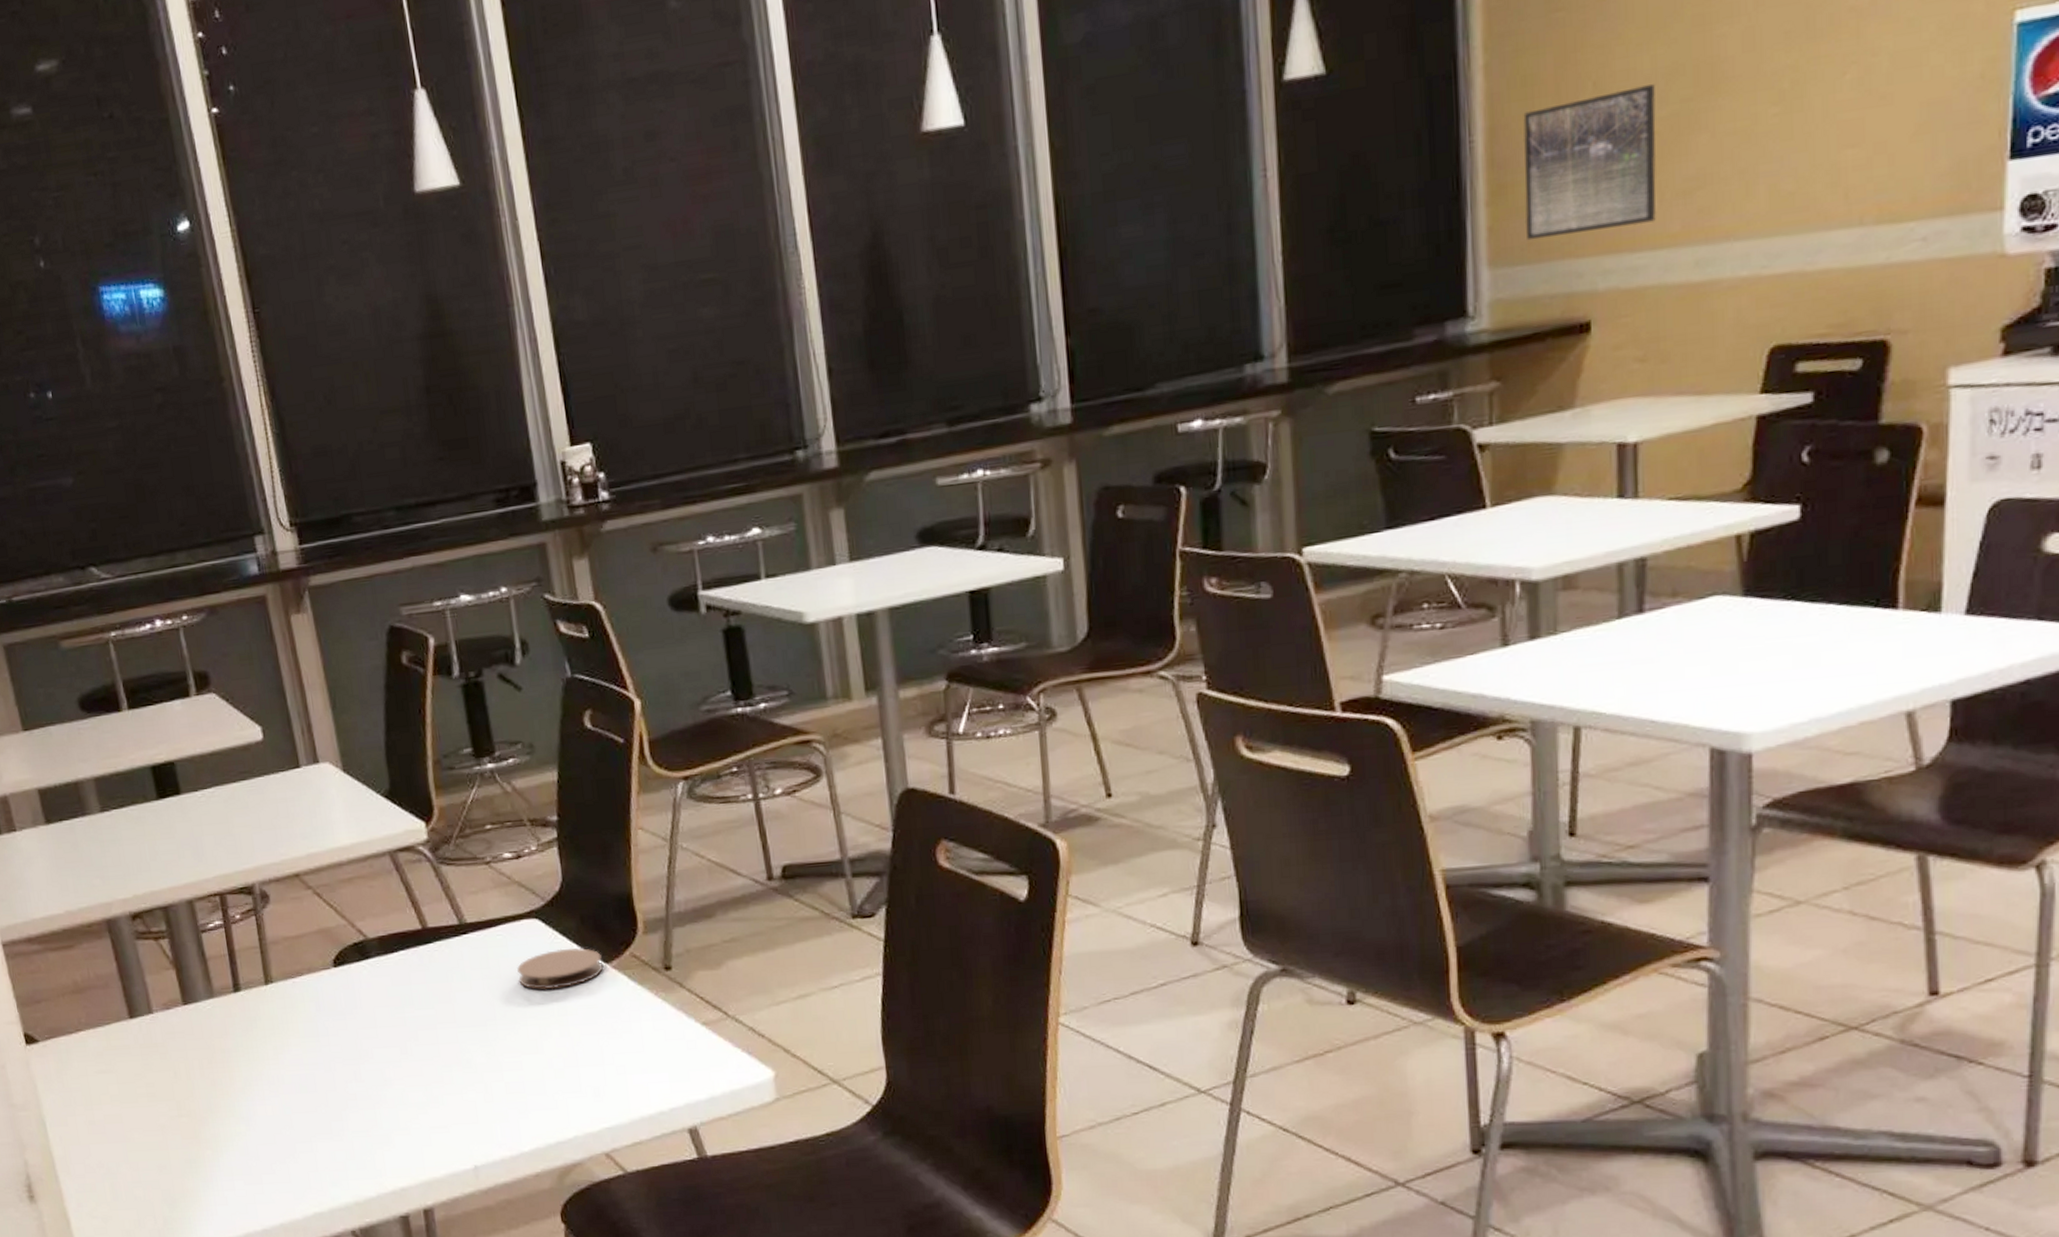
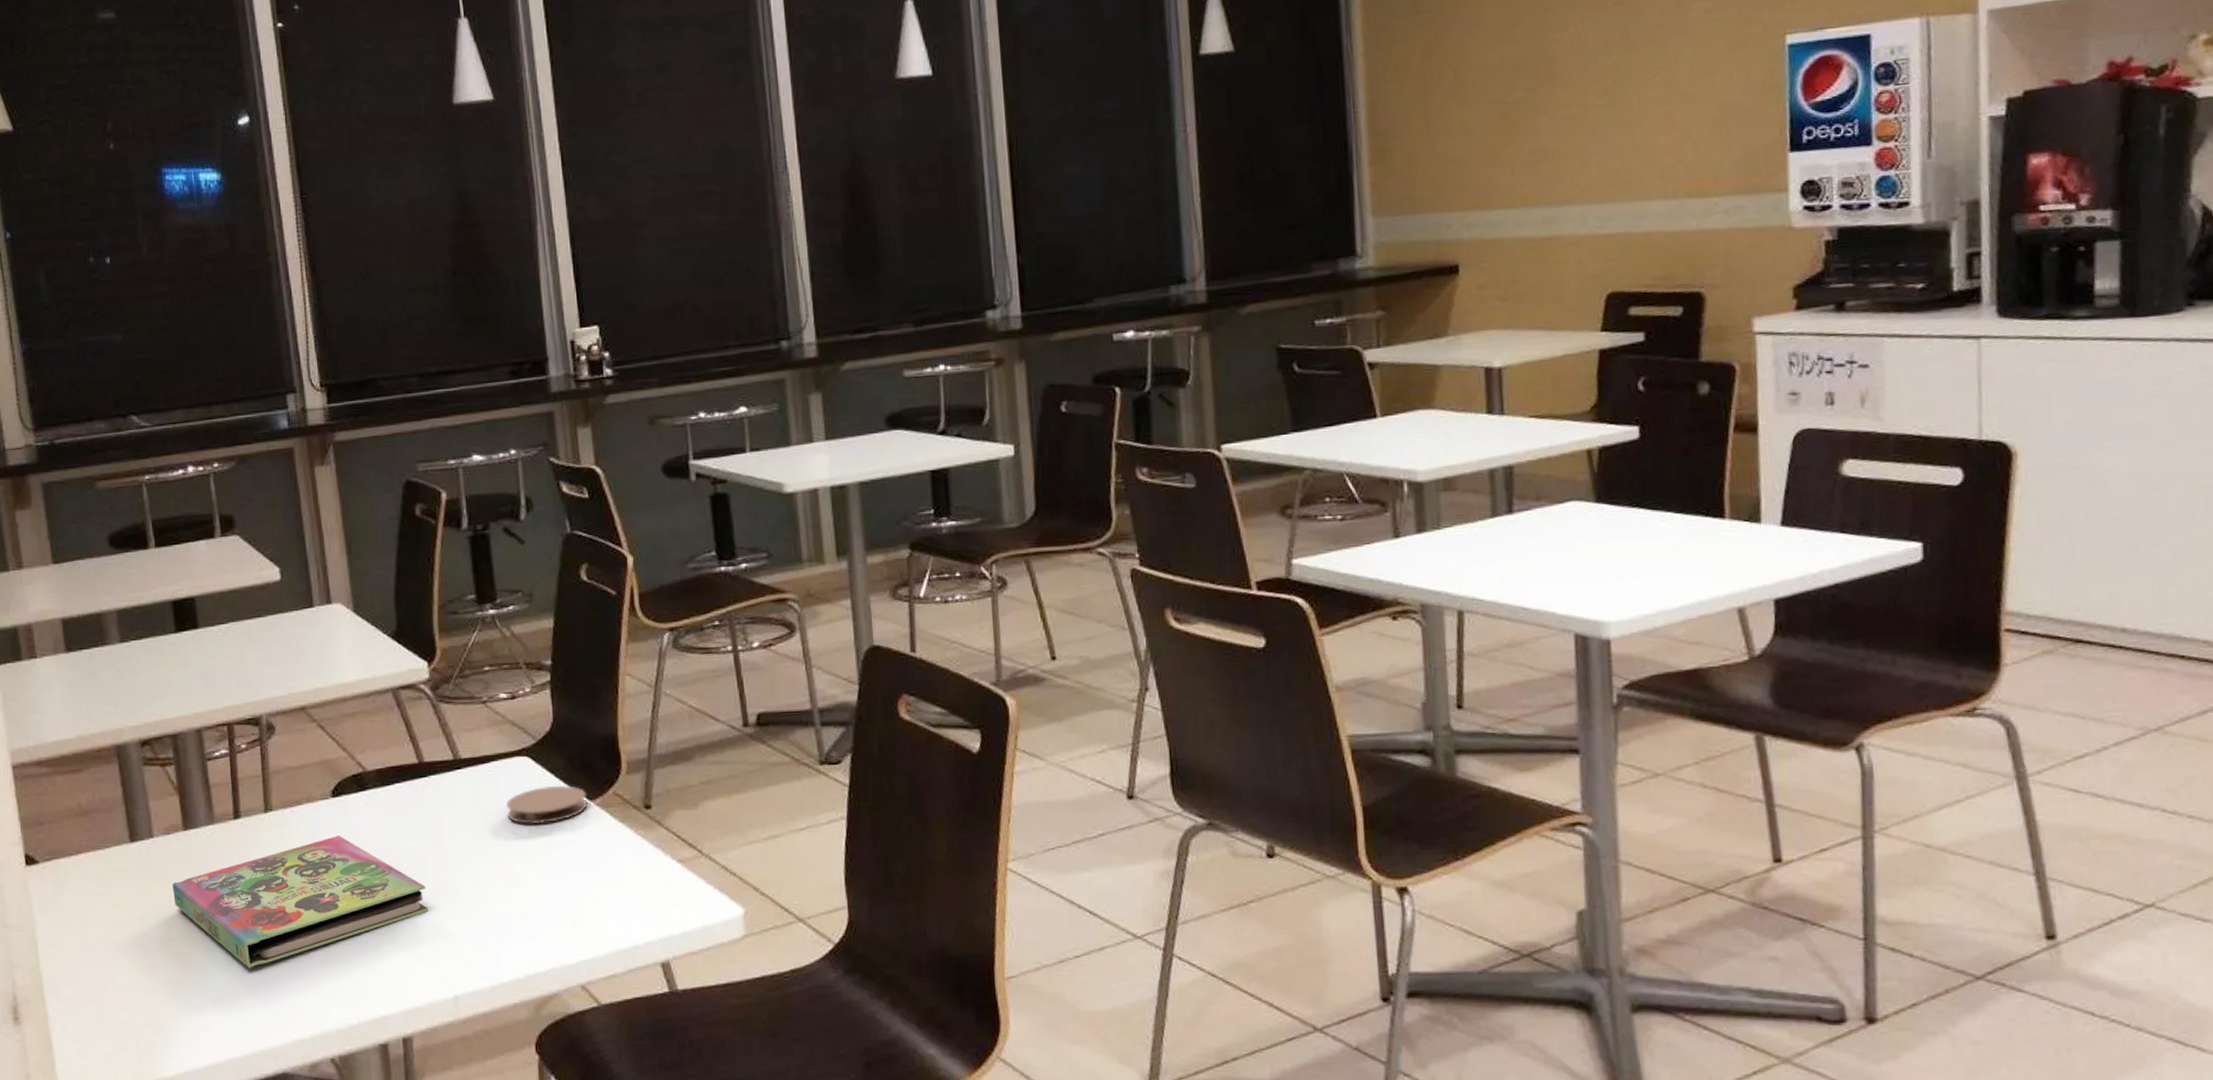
book: none [176,1006,443,1143] -> present [173,836,429,968]
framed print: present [1523,84,1656,241] -> none [1397,75,1509,196]

